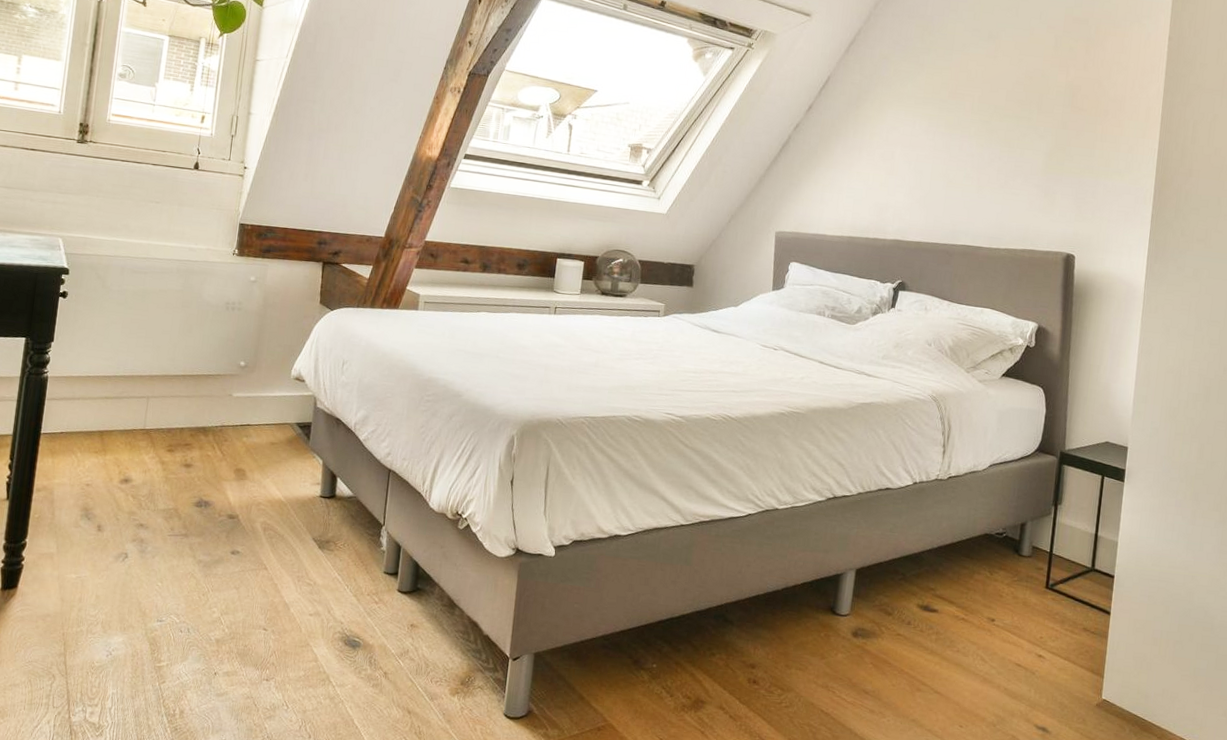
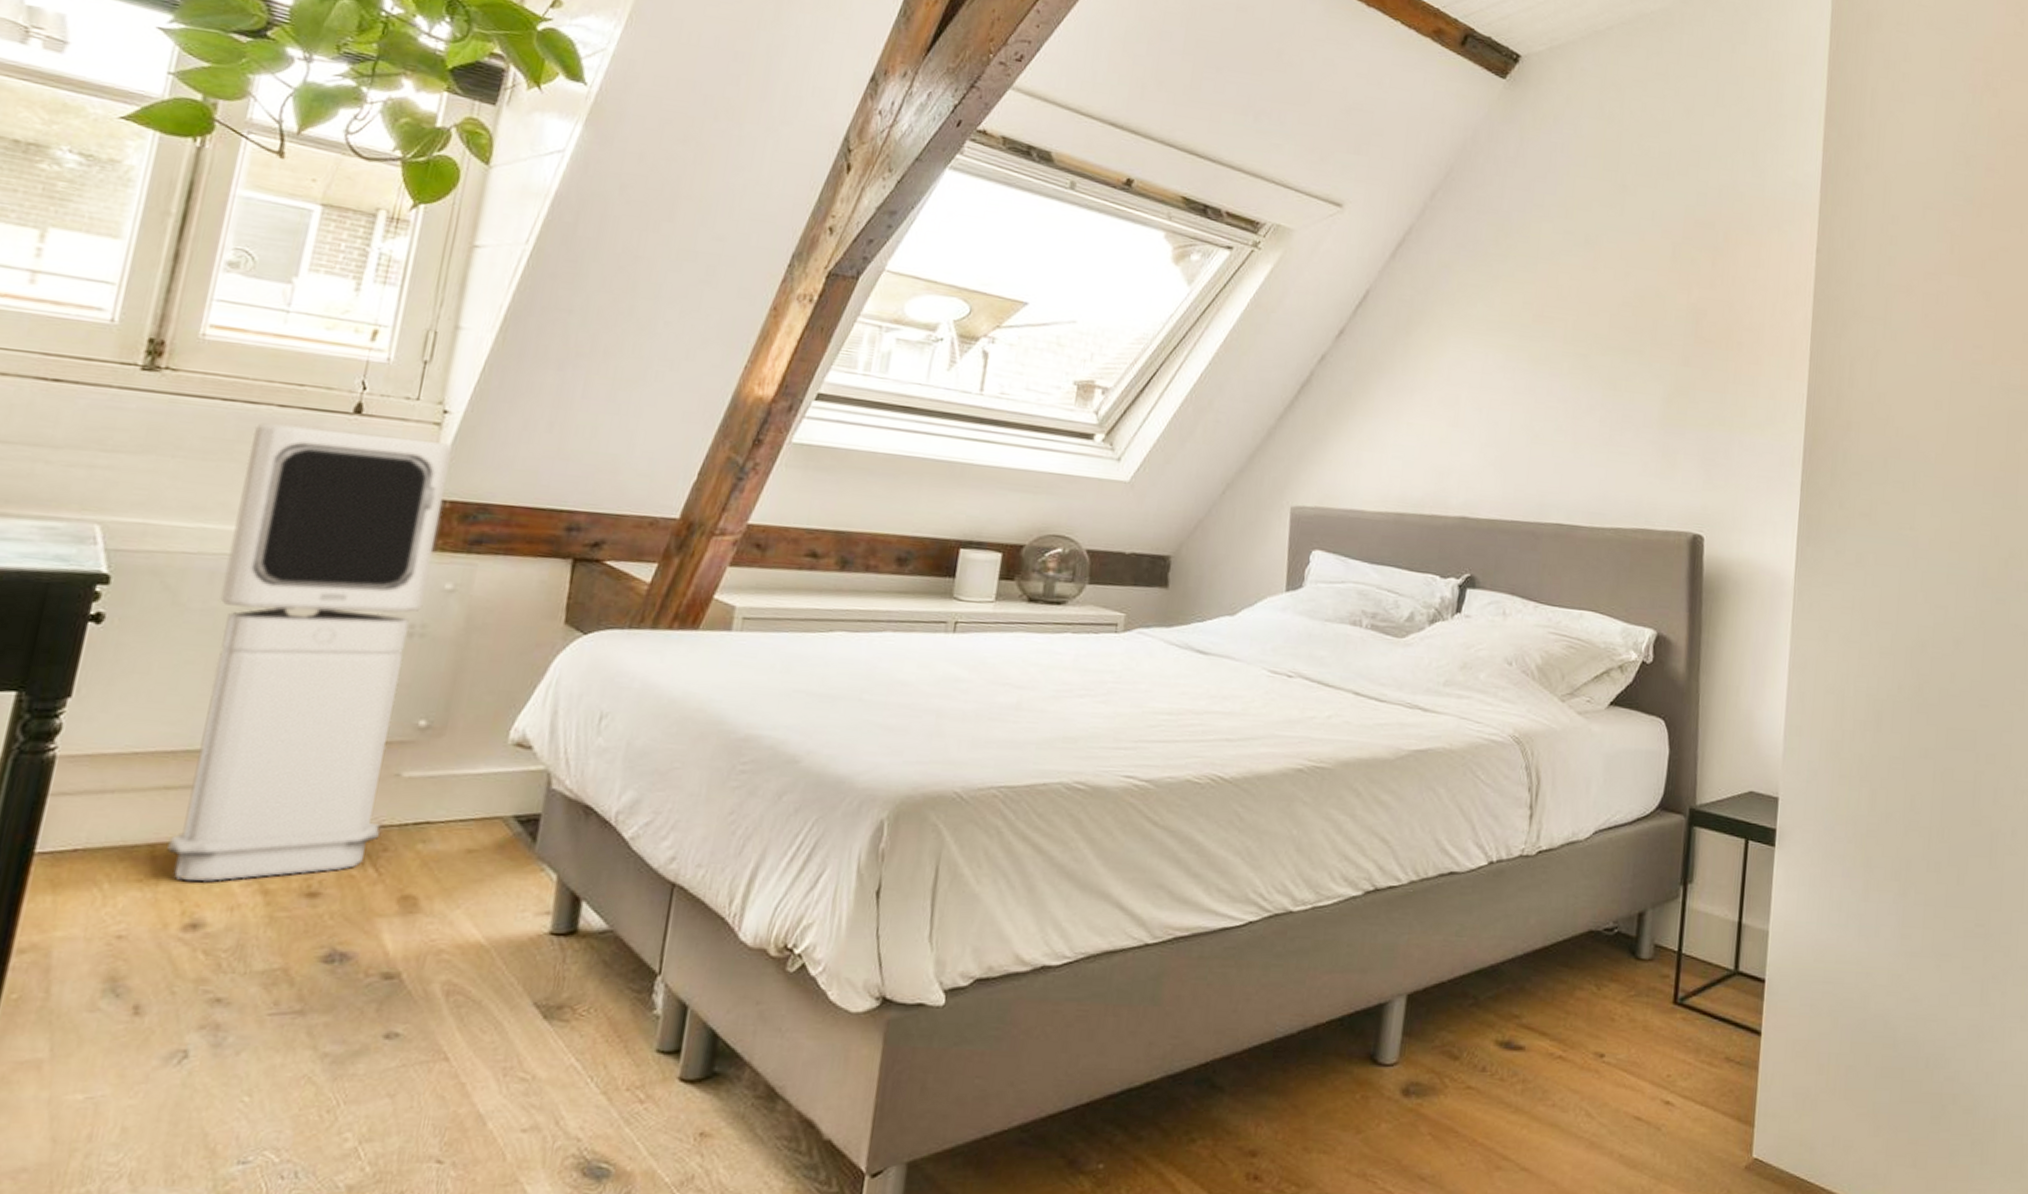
air purifier: none [109,175,251,455] -> present [167,422,453,883]

